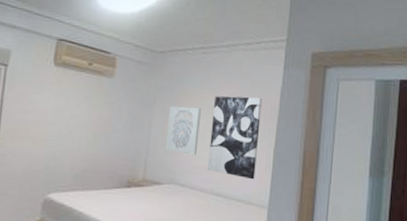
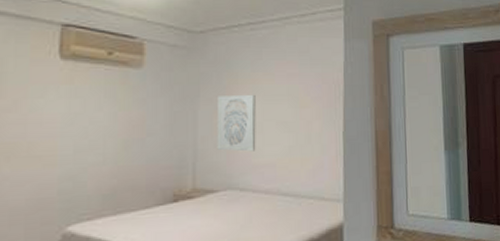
wall art: present [208,96,262,180] -> none [269,76,325,172]

